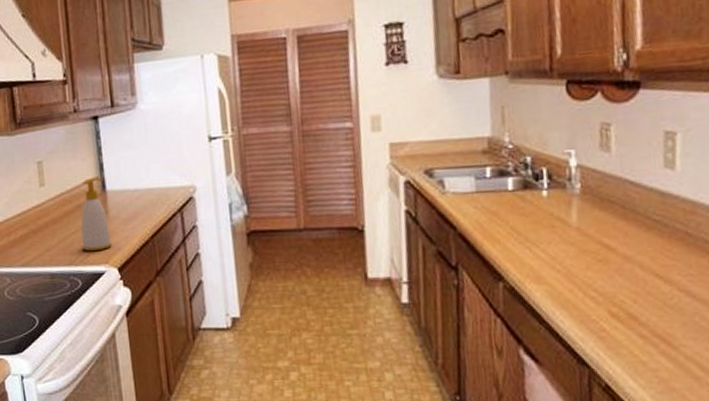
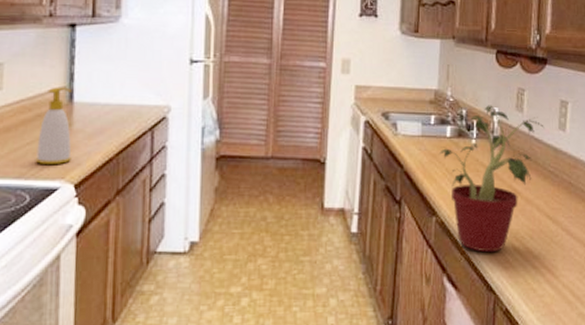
potted plant: none [500,147,643,321] -> present [439,105,544,253]

